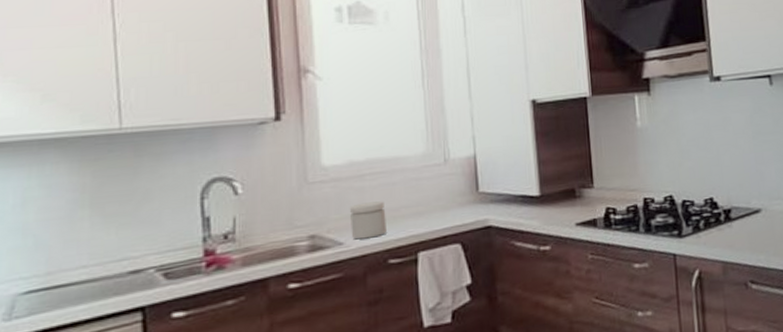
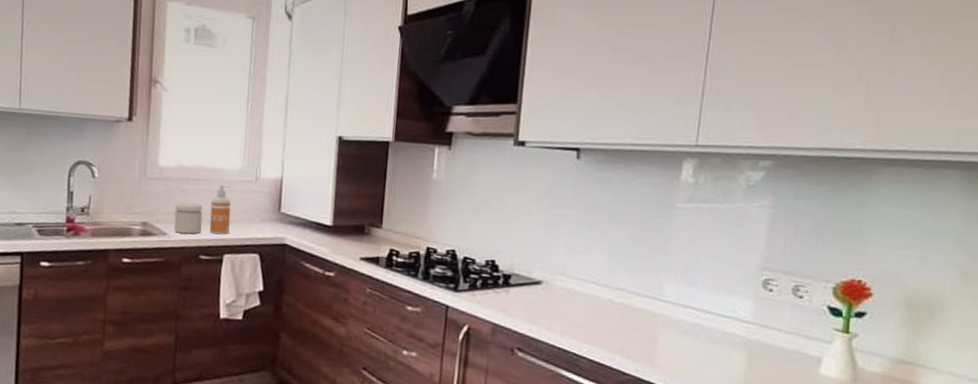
soap dispenser: none [394,173,421,232] -> present [209,185,231,235]

